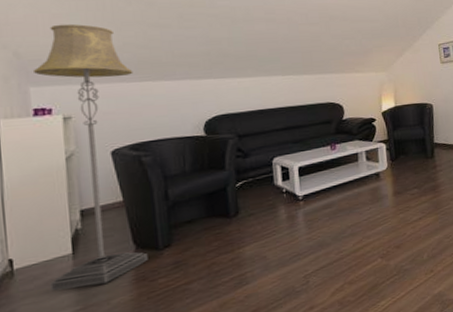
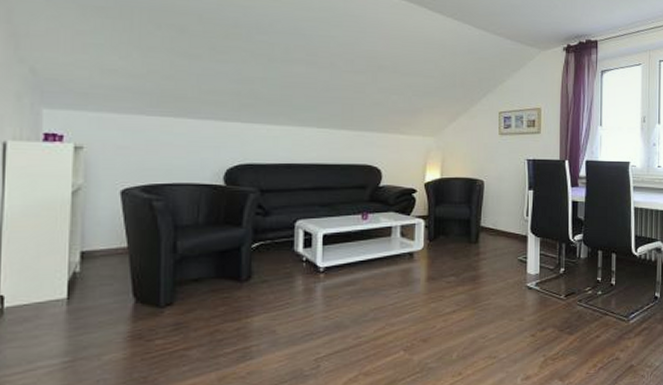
floor lamp: present [32,23,148,292] -> none [40,42,155,337]

